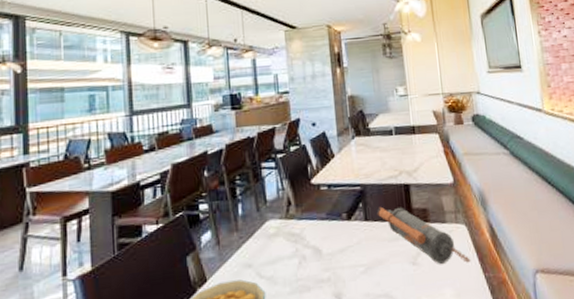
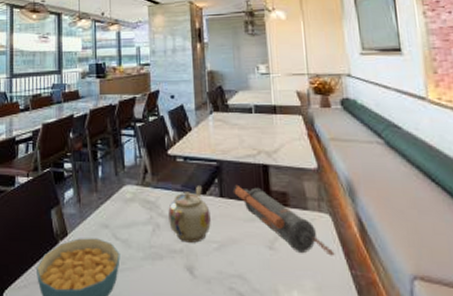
teapot: none [314,212,357,271] -> present [168,186,211,243]

